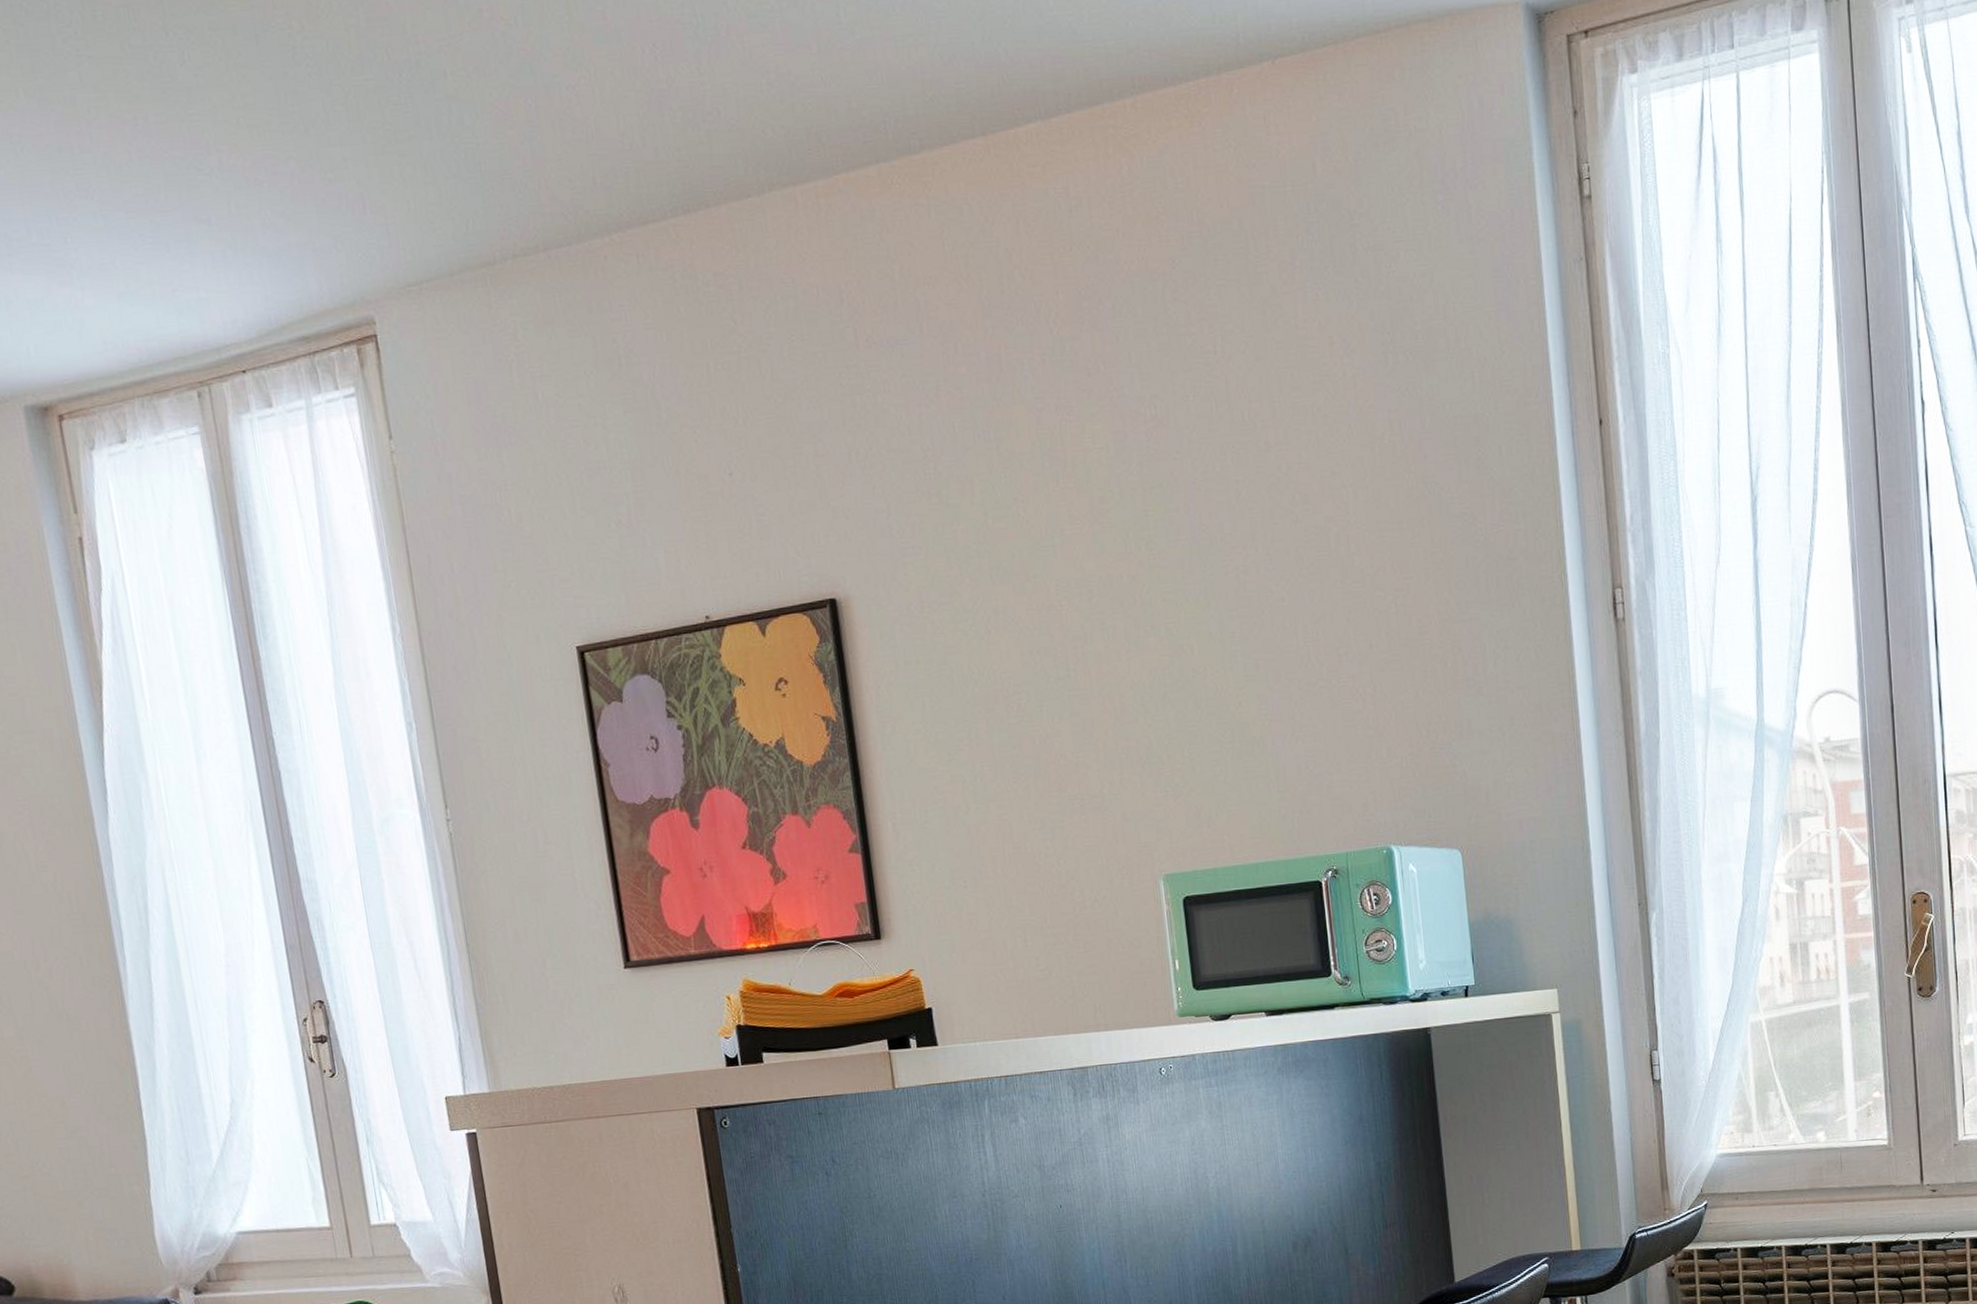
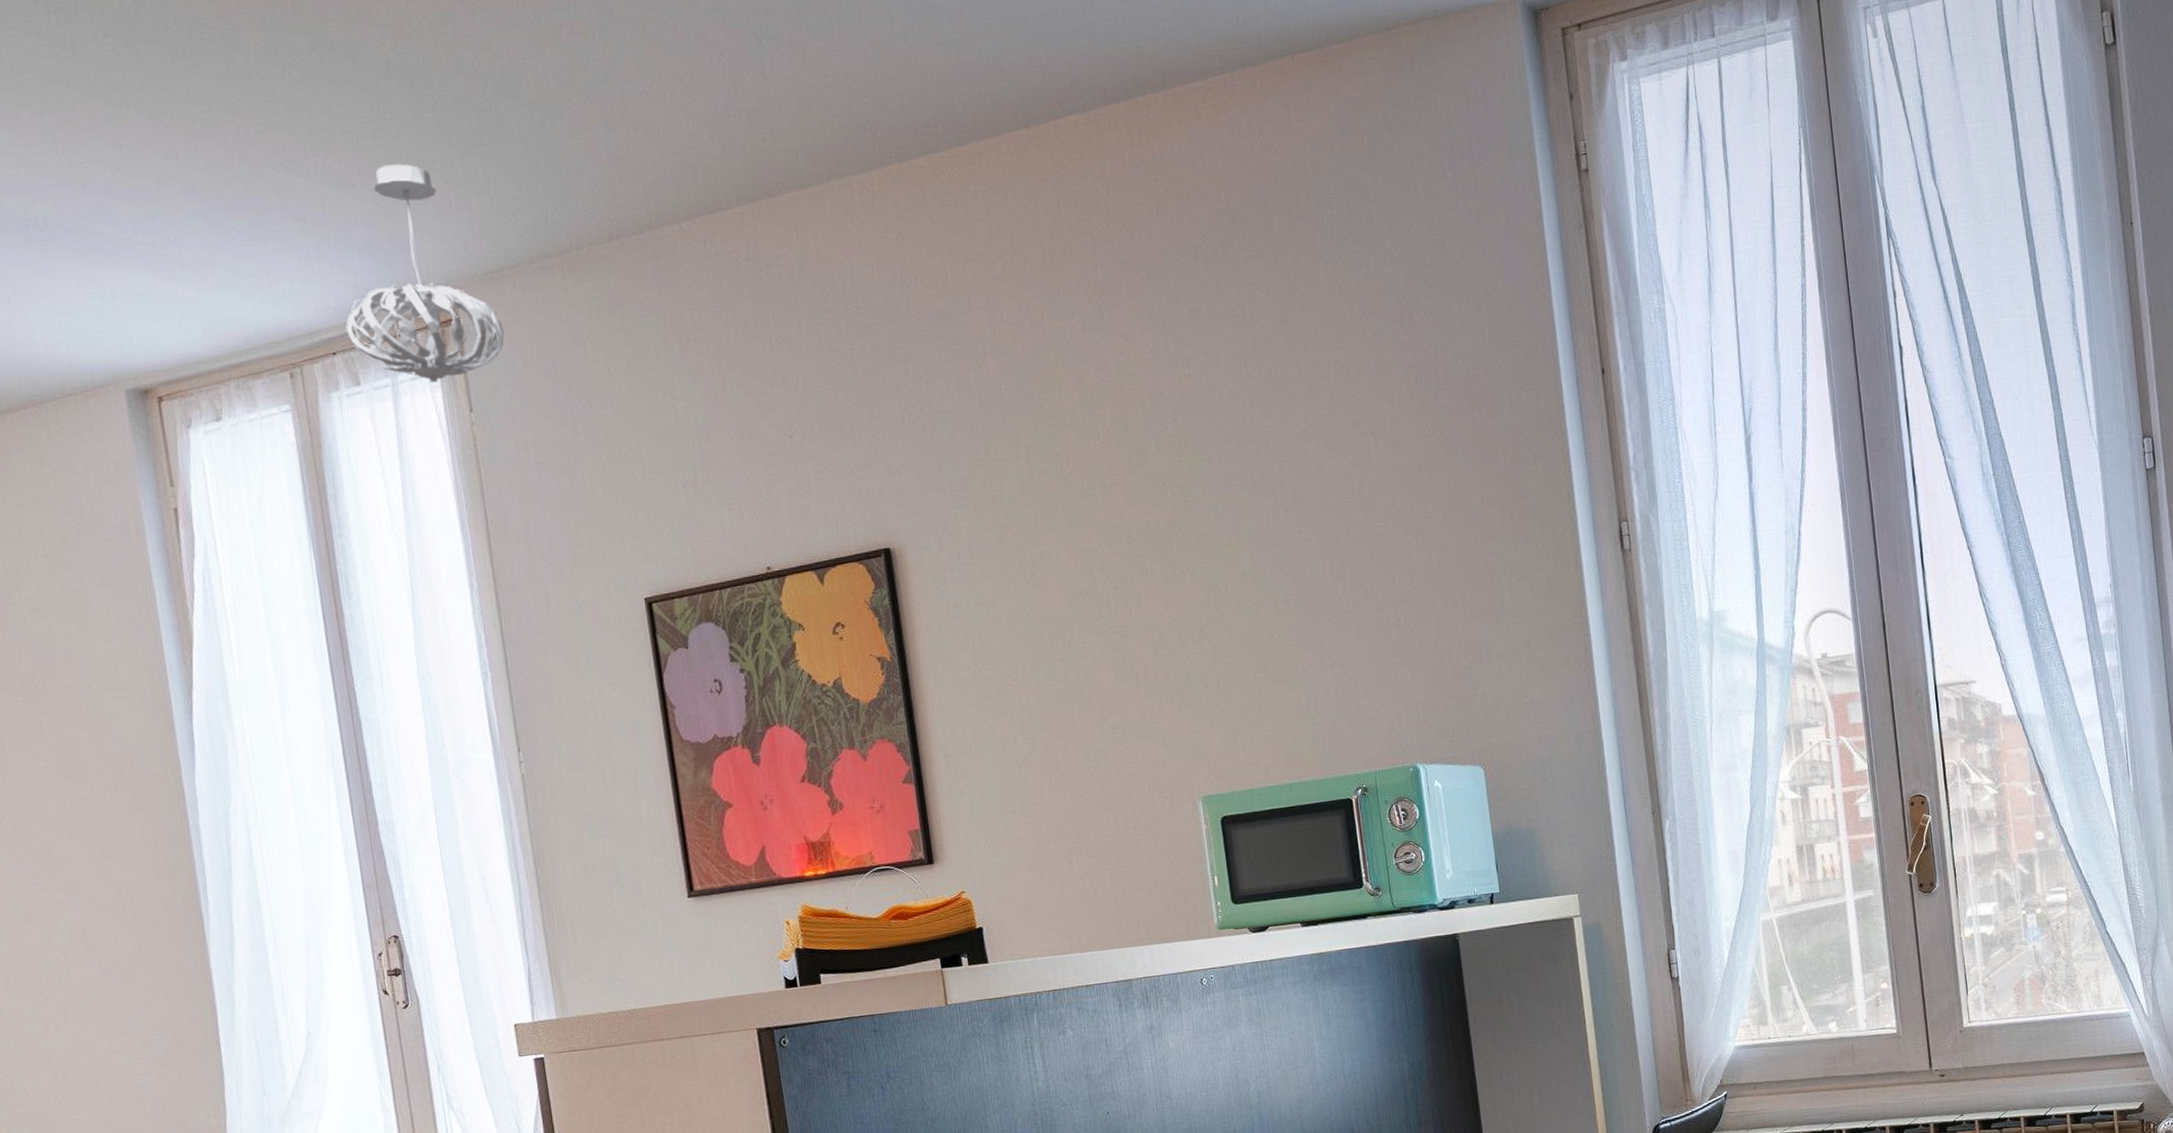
pendant light: none [256,162,425,407] -> present [346,164,505,383]

